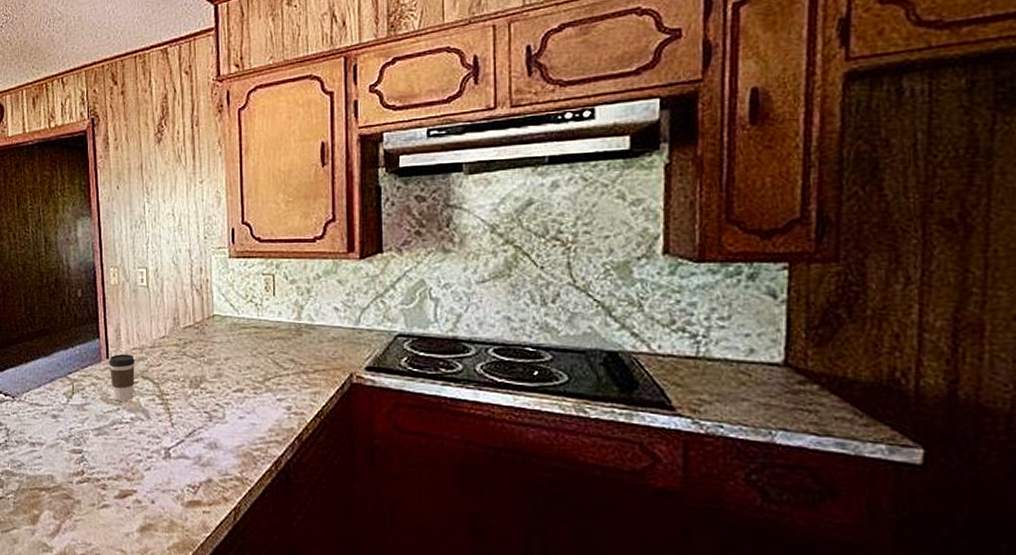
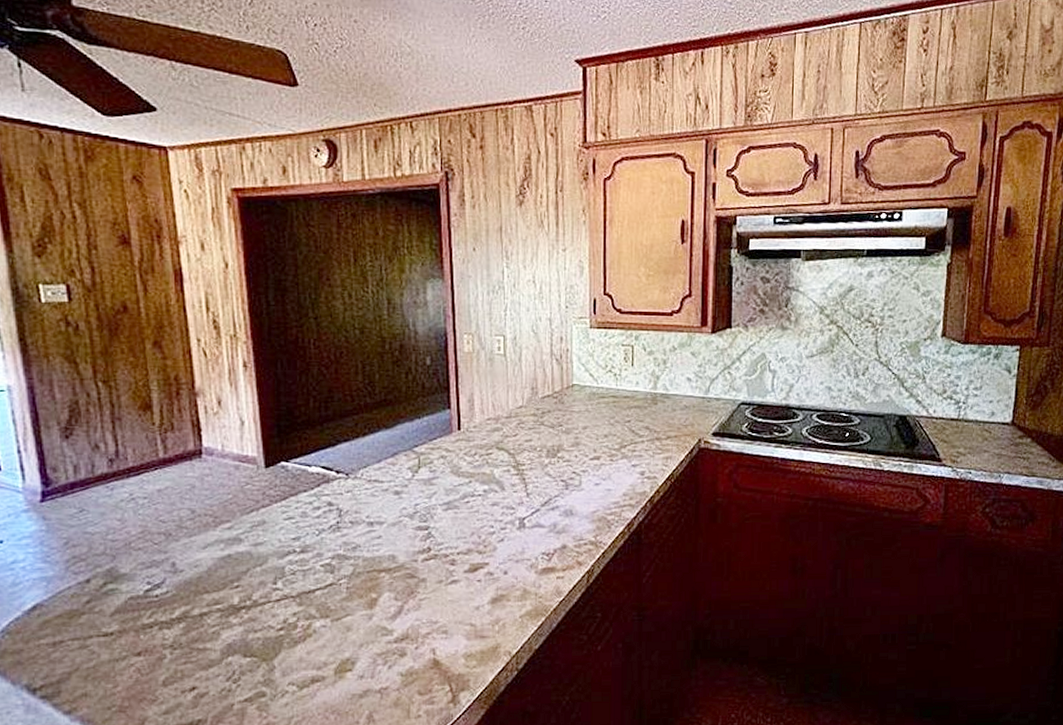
coffee cup: present [109,354,135,402] -> none [460,425,489,474]

